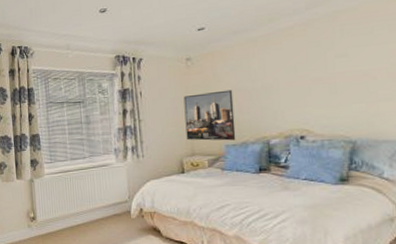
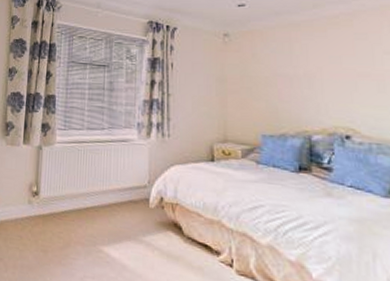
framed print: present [183,89,236,141] -> none [218,73,274,131]

